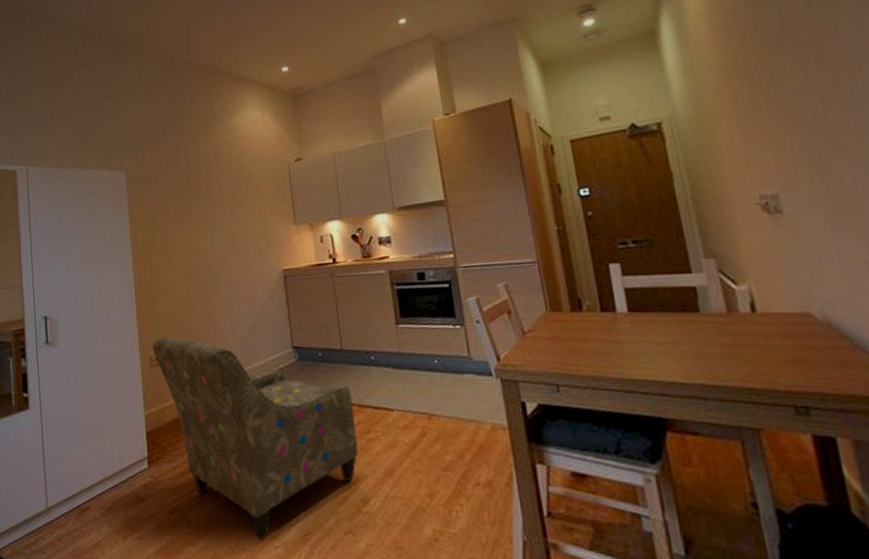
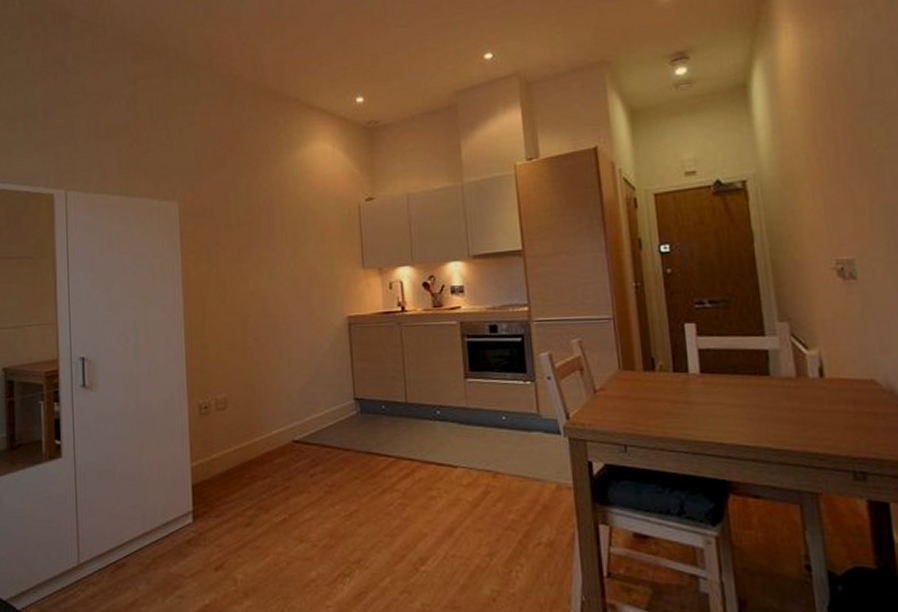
armchair: present [152,337,358,541] -> none [202,383,419,600]

